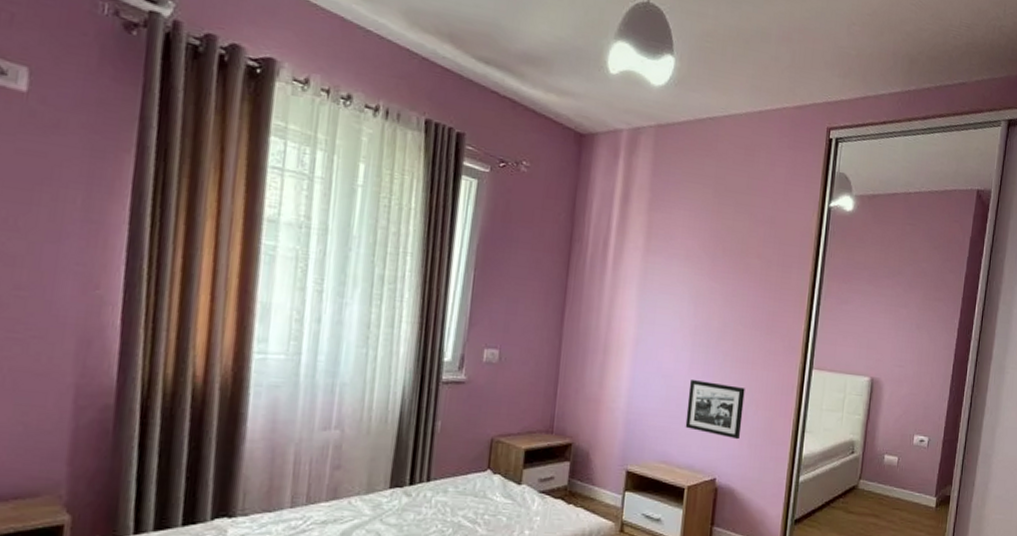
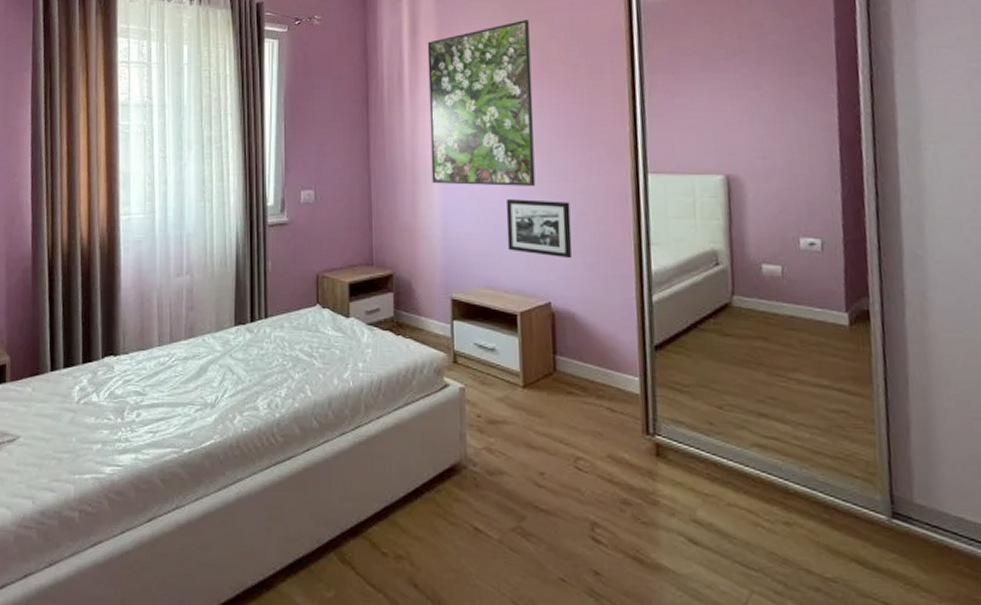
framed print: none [623,209,735,370] -> present [427,20,536,186]

